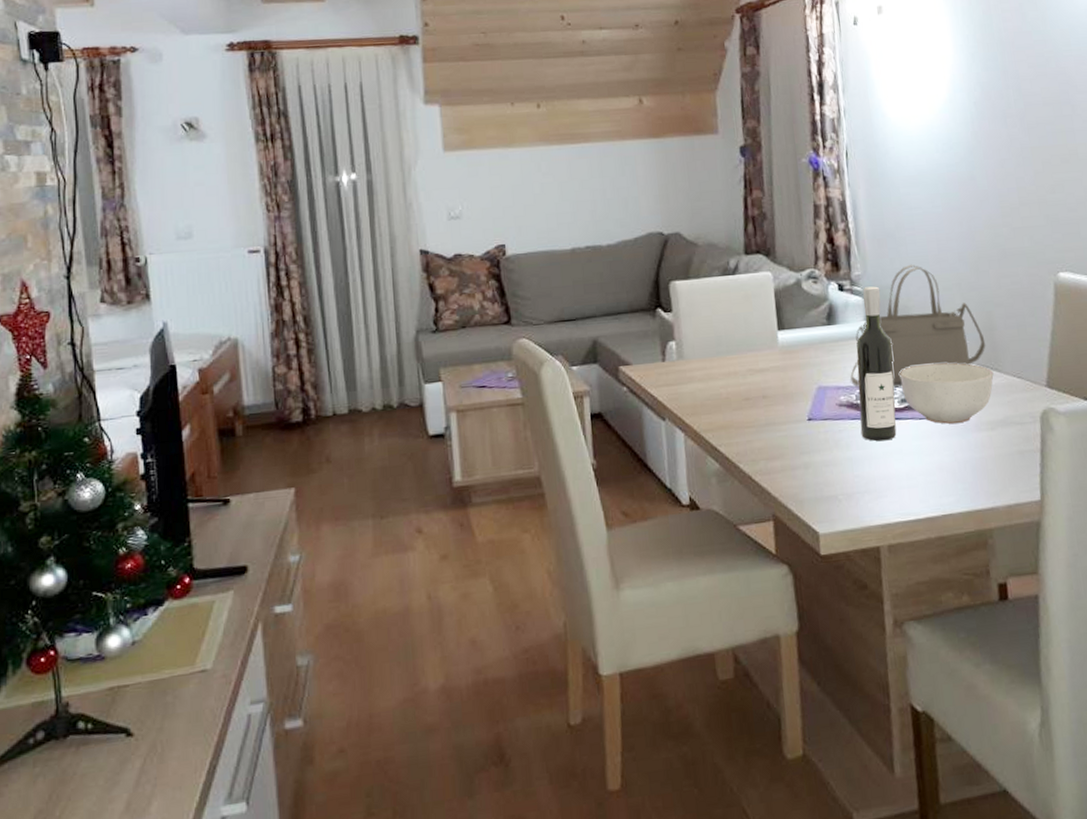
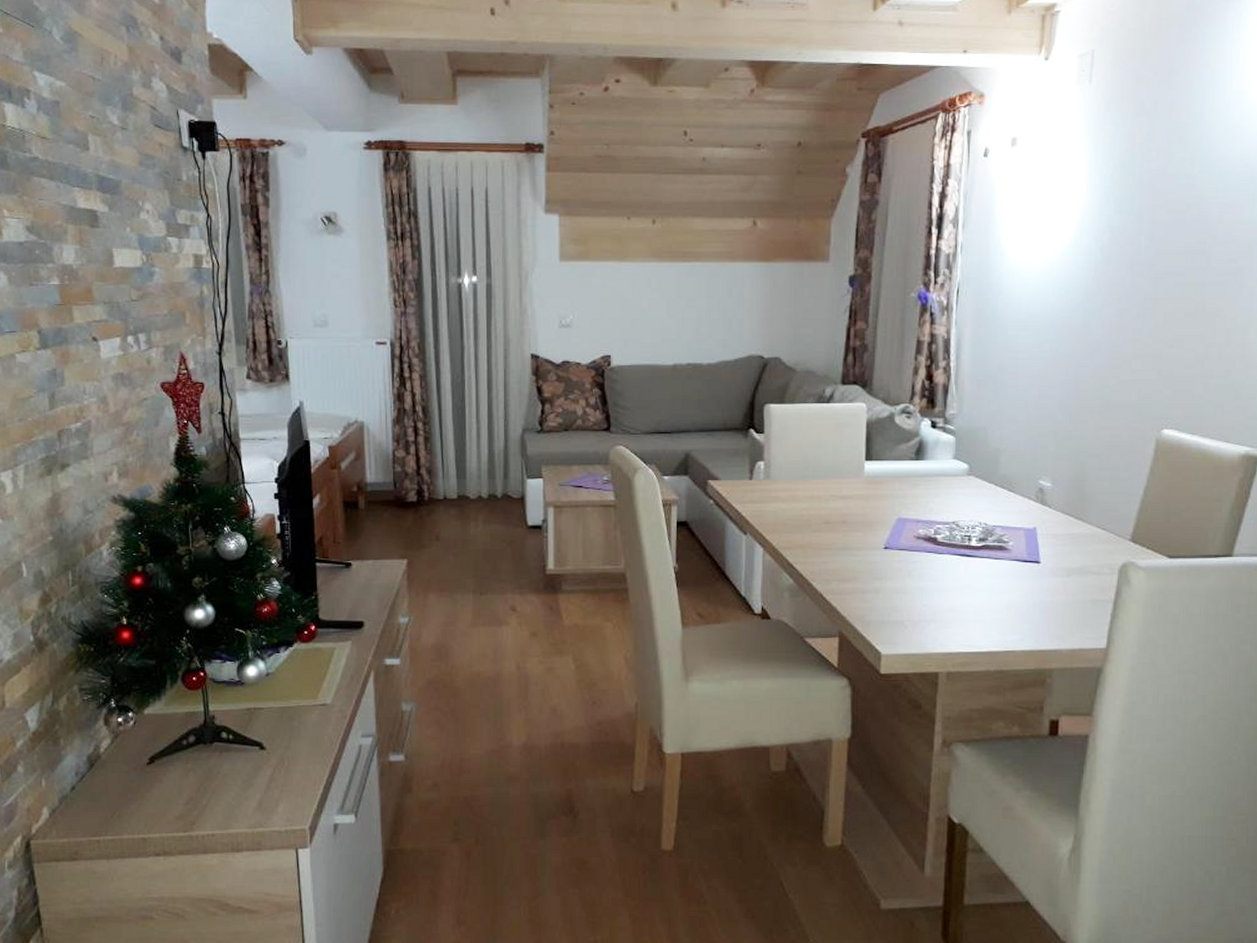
handbag: present [850,264,986,387] -> none [931,407,1074,525]
bottle: present [856,286,897,442] -> none [935,426,978,576]
bowl: present [899,362,994,424] -> none [981,506,1077,566]

